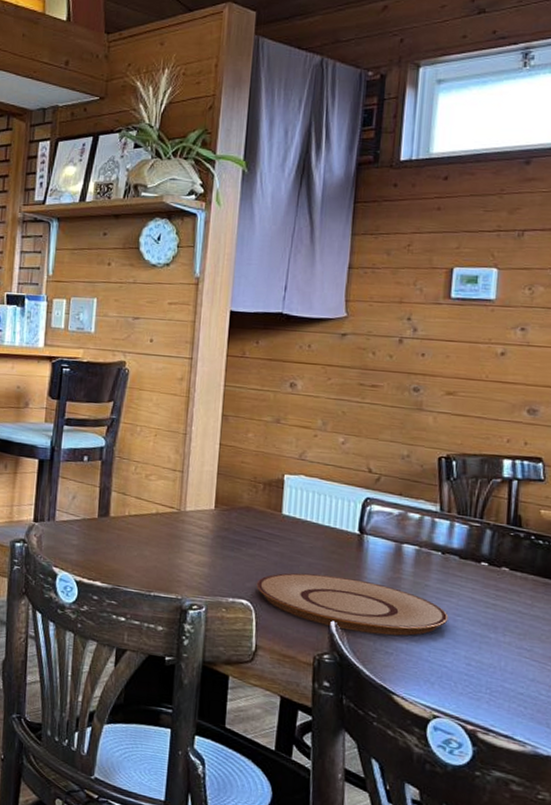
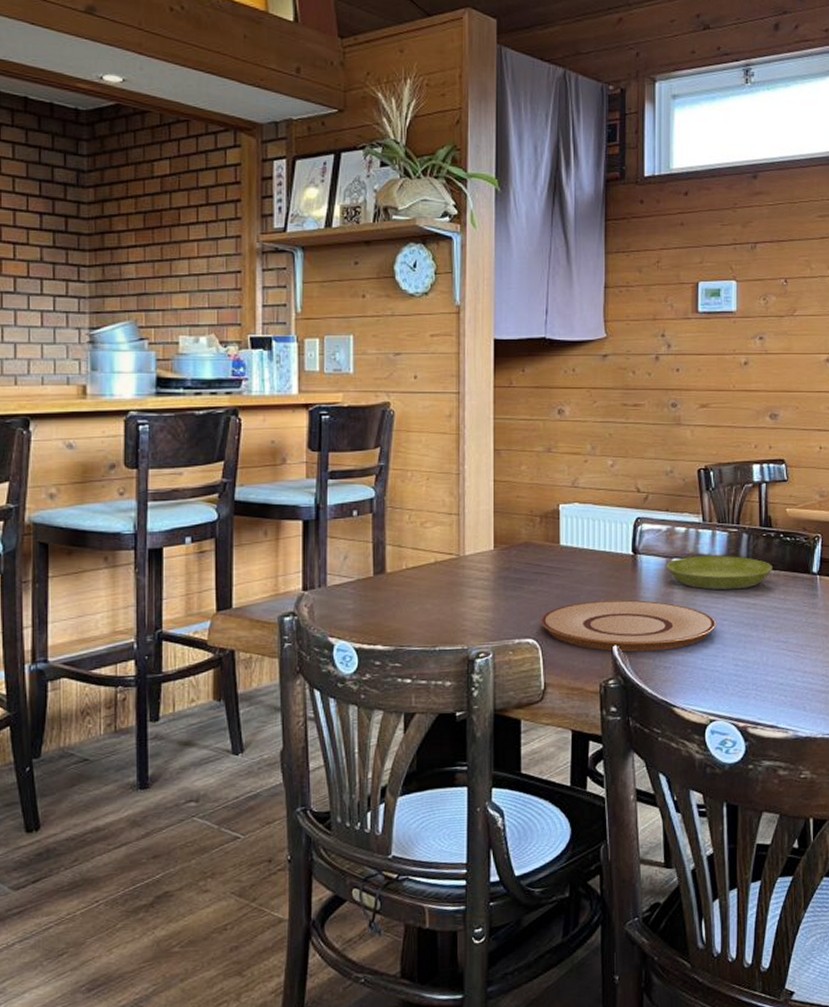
saucer: none [395,544,519,587] -> present [666,555,772,590]

